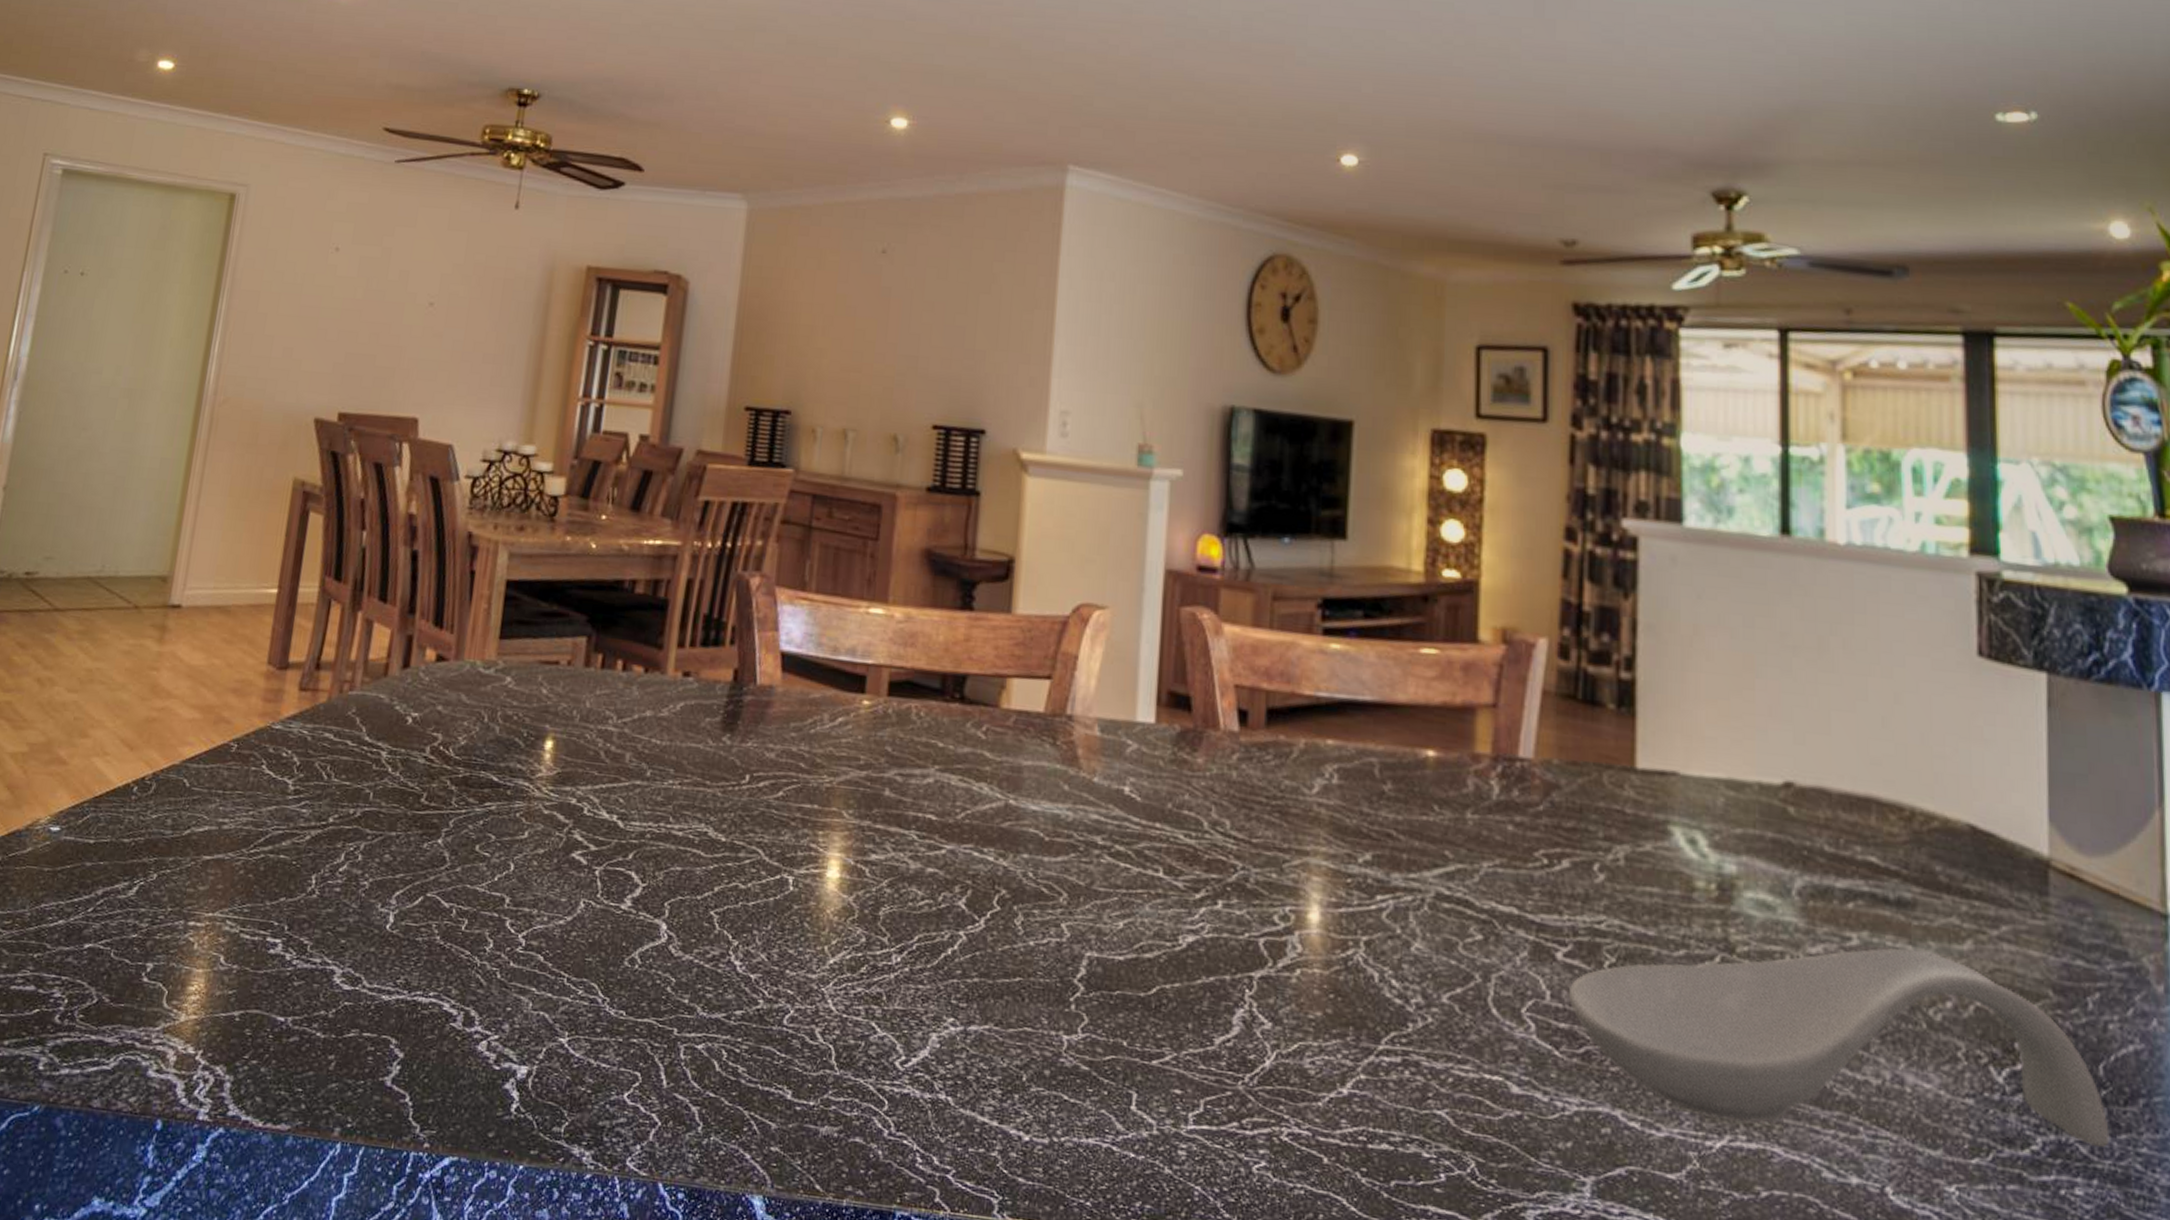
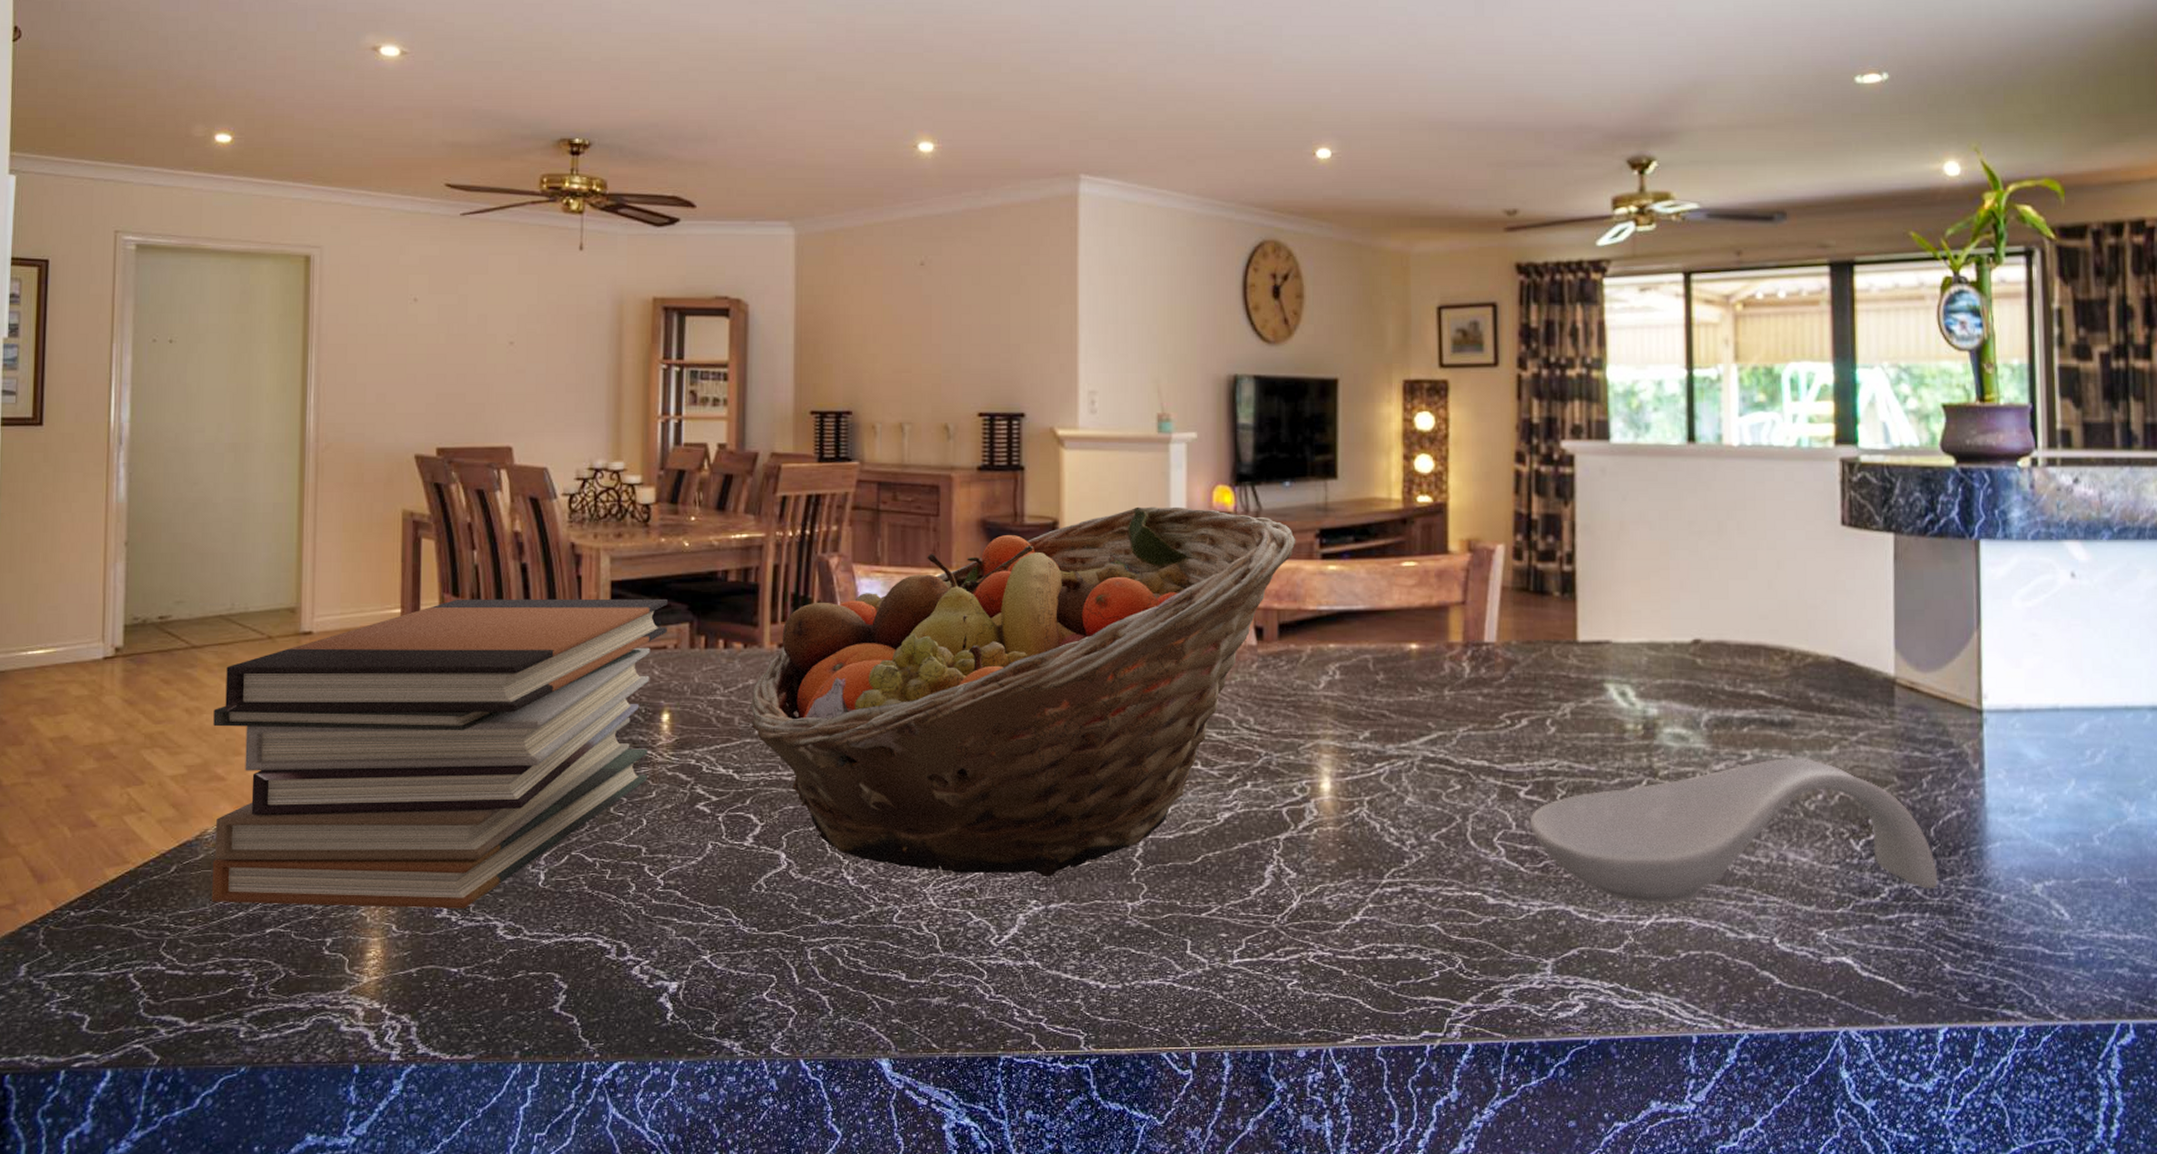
book stack: none [32,583,567,946] -> present [211,598,669,909]
fruit basket: none [643,551,1294,990] -> present [750,506,1296,876]

